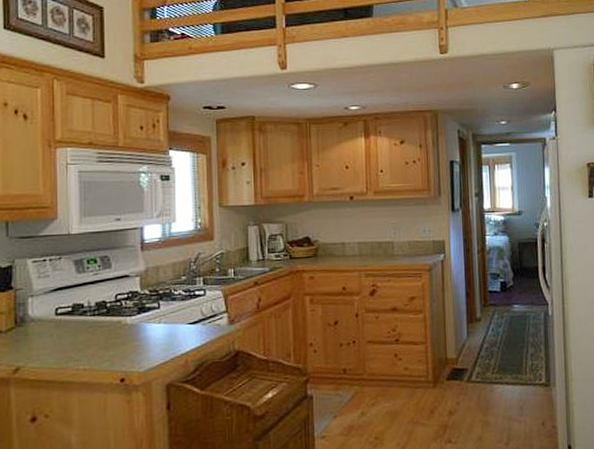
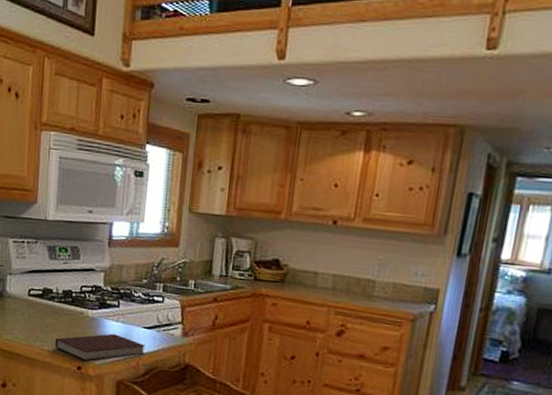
notebook: none [91,336,193,372] -> present [54,333,146,361]

